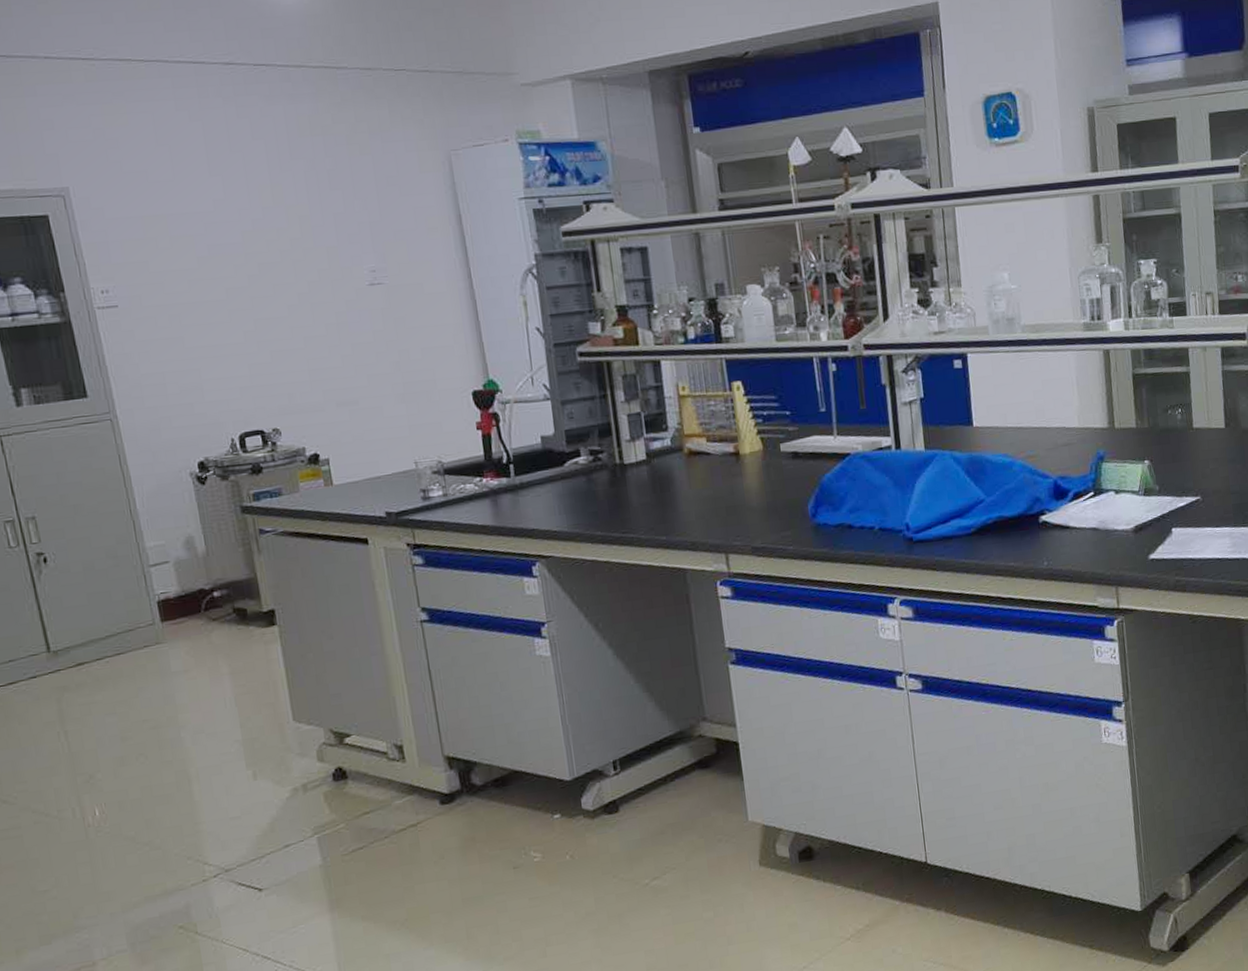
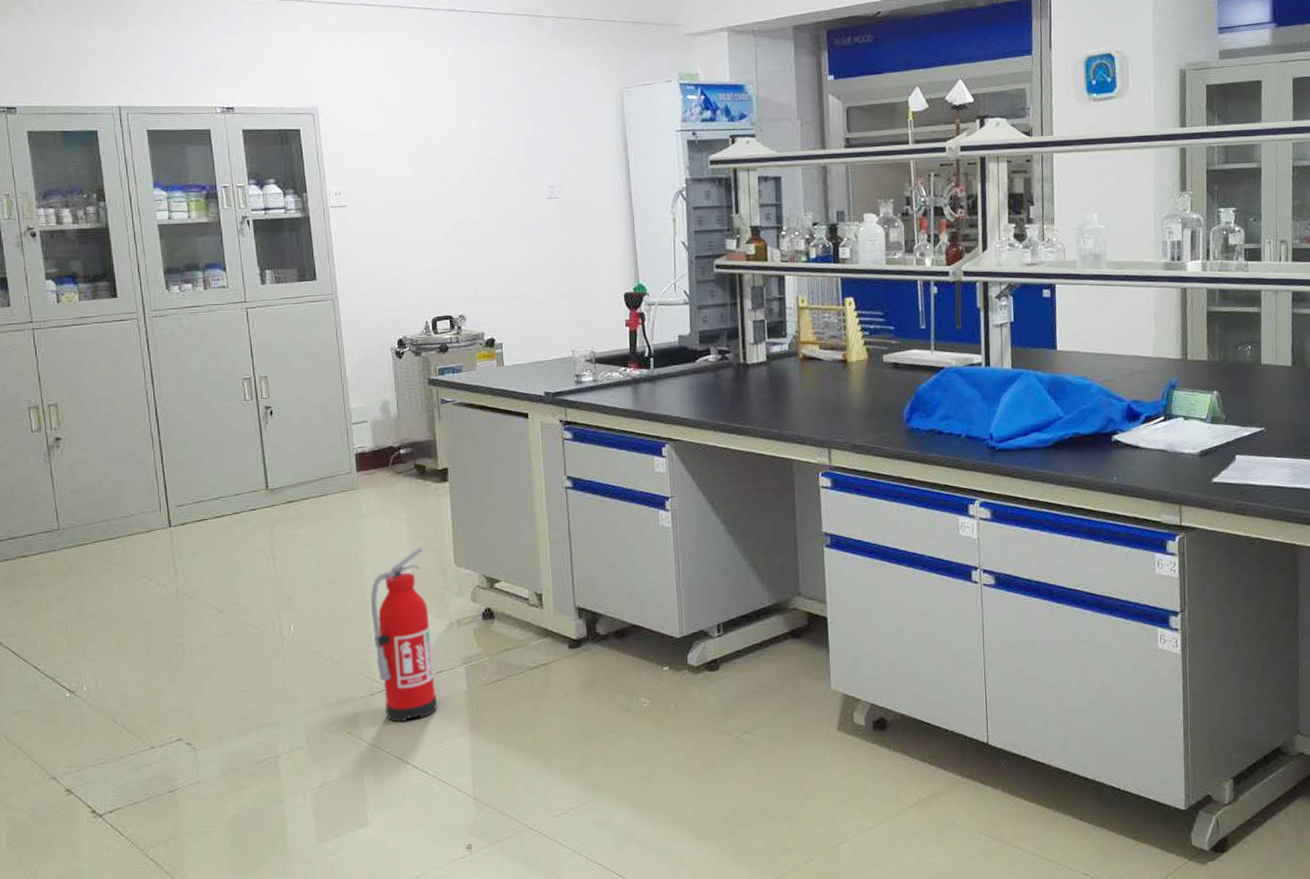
fire extinguisher: none [192,704,287,909] -> present [370,547,437,722]

